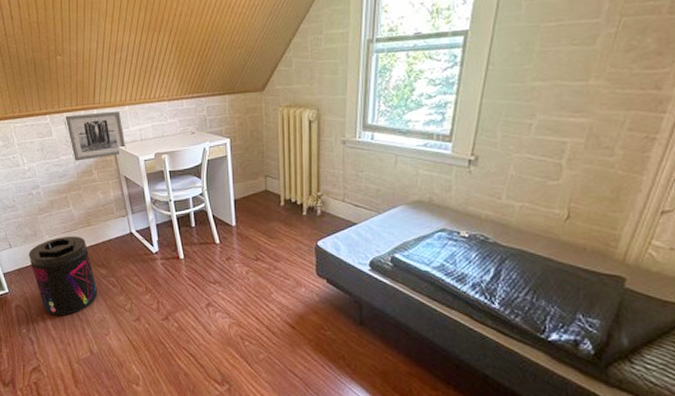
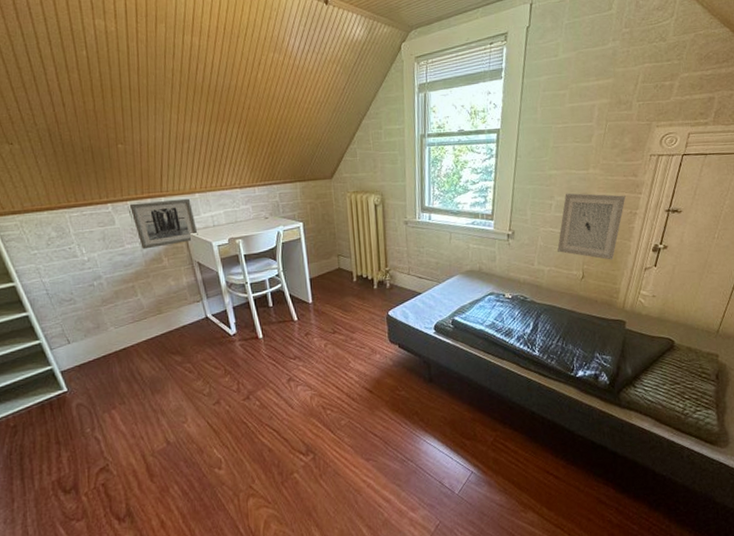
supplement container: present [28,236,98,316] -> none [90,325,173,410]
wall art: none [535,110,641,198] -> present [557,193,626,260]

